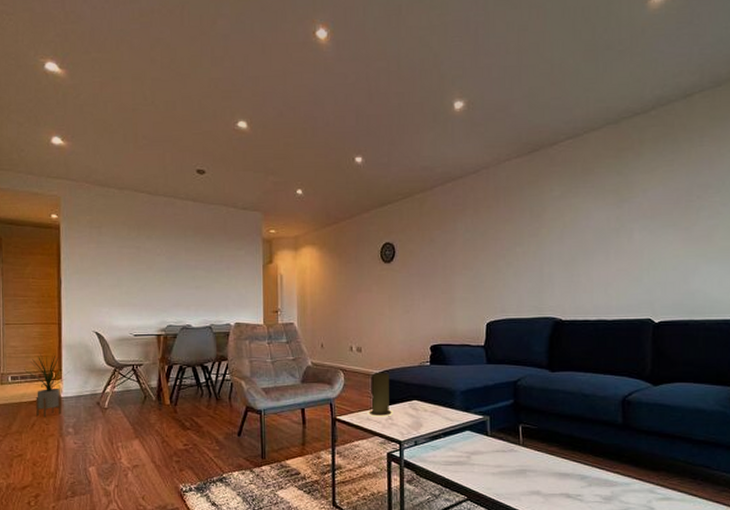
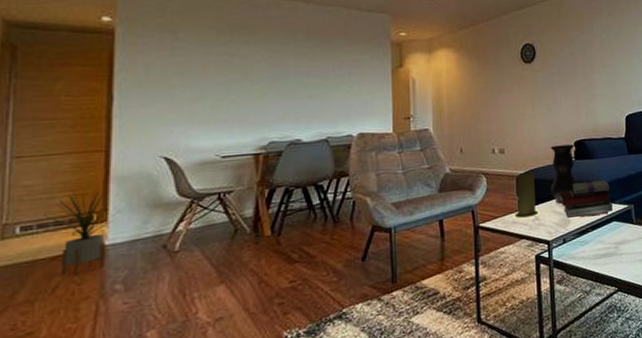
vase: none [405,348,431,407] -> present [550,144,577,204]
books: none [413,388,468,423] -> present [559,180,614,218]

